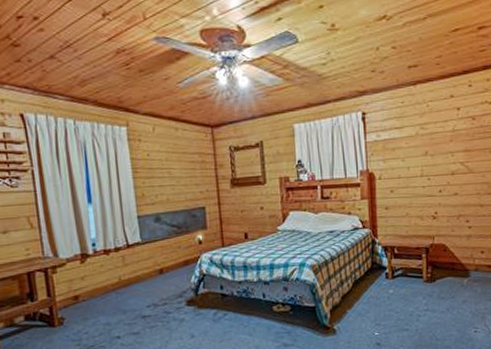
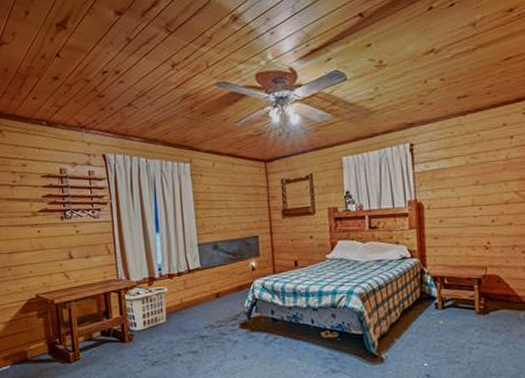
clothes hamper: none [50,263,105,314] -> present [123,285,169,331]

